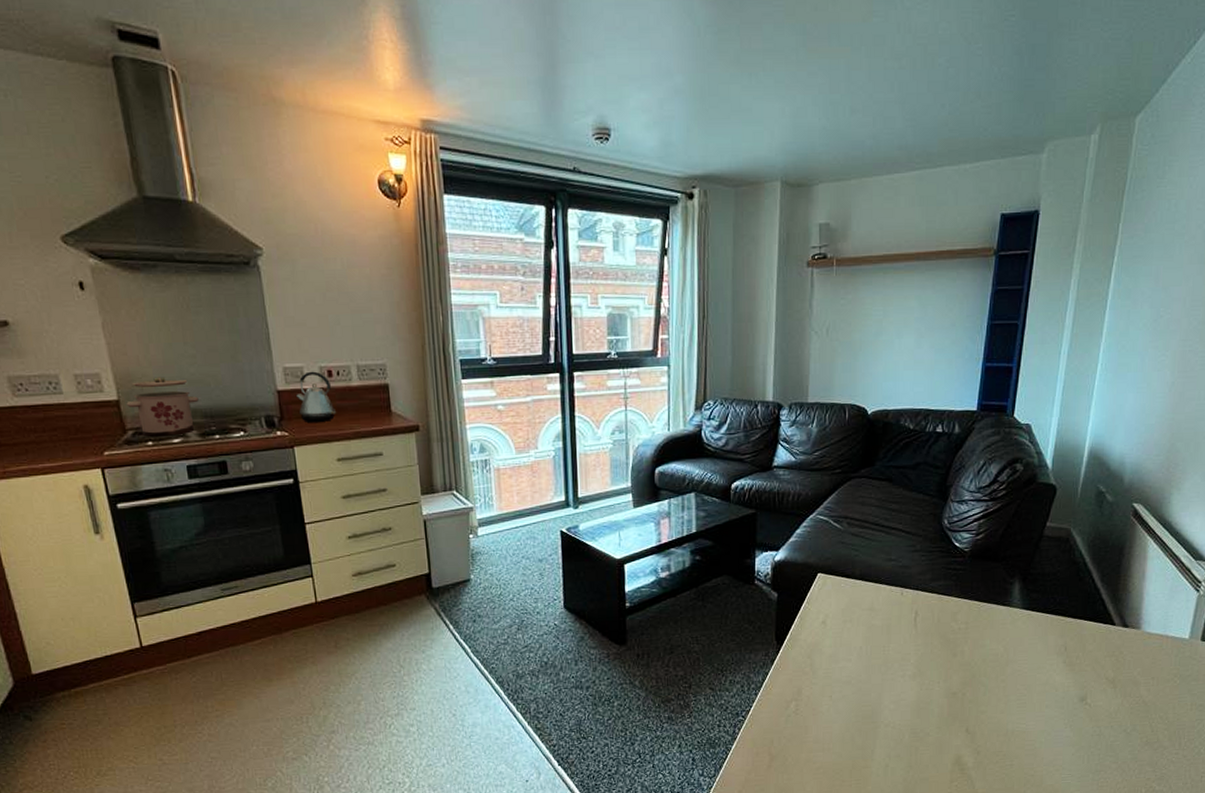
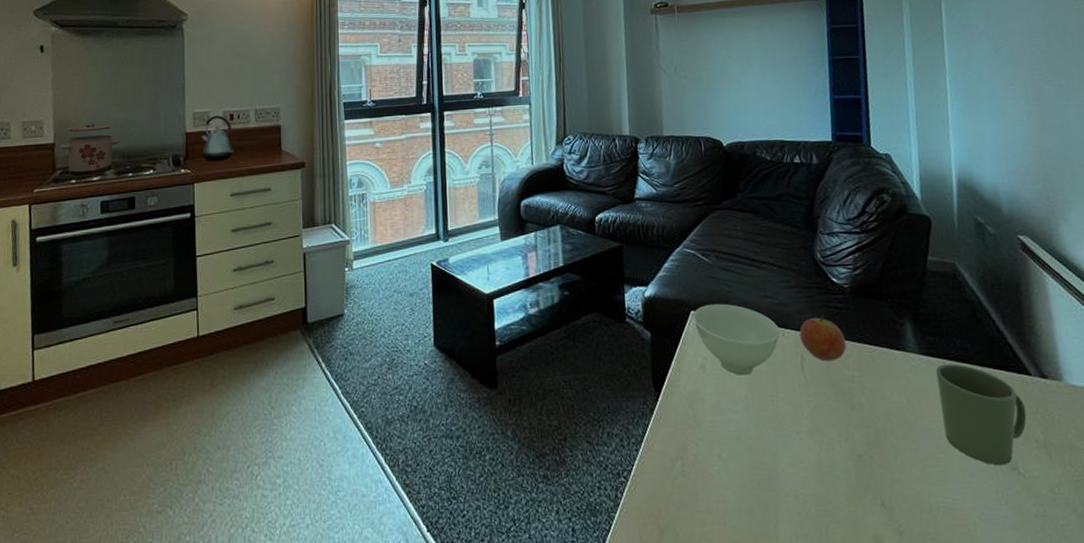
bowl: none [819,566,899,629] -> present [692,303,780,375]
fruit: none [916,576,958,617] -> present [799,315,847,362]
mug: none [1031,616,1104,698] -> present [935,364,1027,466]

